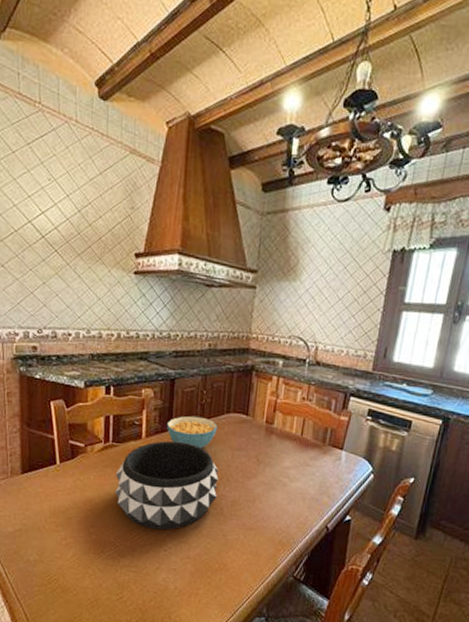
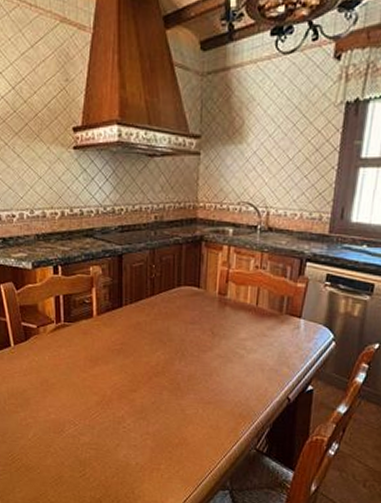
decorative bowl: present [115,441,219,530] -> none [69,317,173,407]
cereal bowl: present [167,415,218,449] -> none [118,291,169,324]

